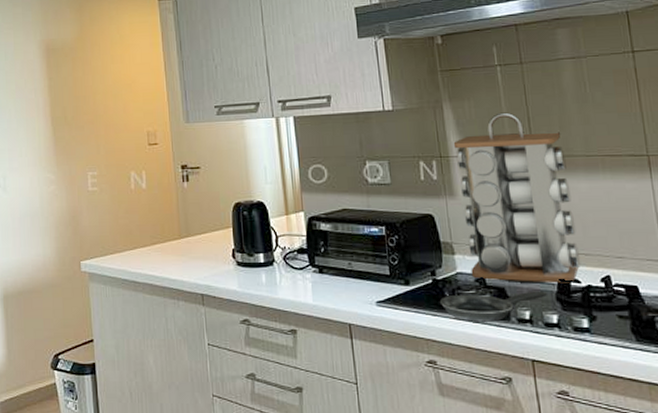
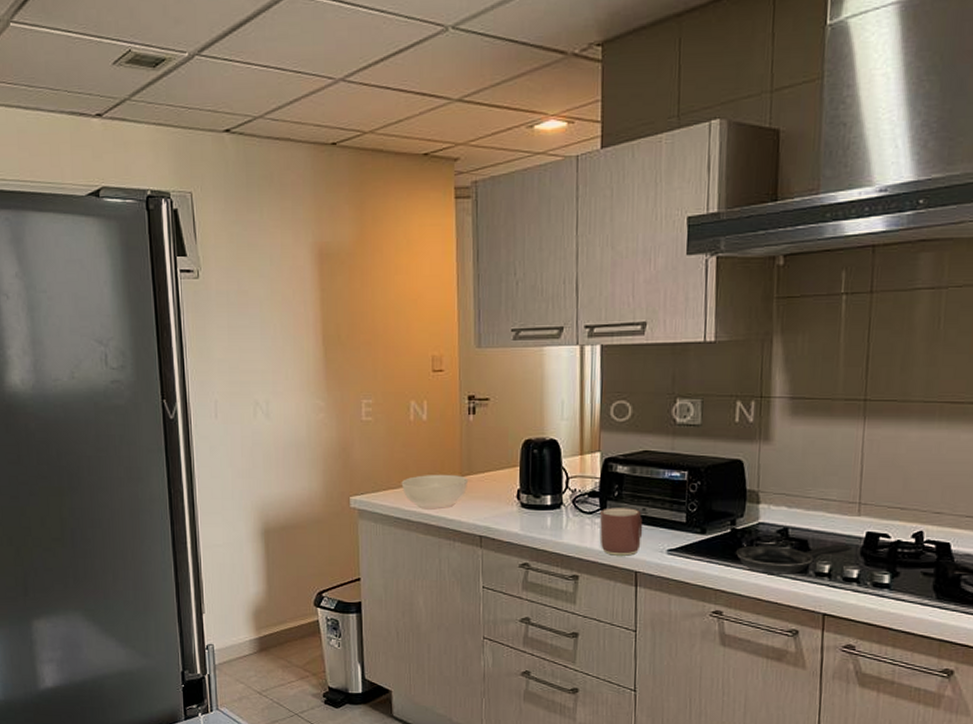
bowl: none [126,237,188,271] -> present [401,474,469,510]
mug: none [309,263,352,309] -> present [599,507,643,556]
spice rack: present [453,112,581,284] -> none [774,349,901,538]

